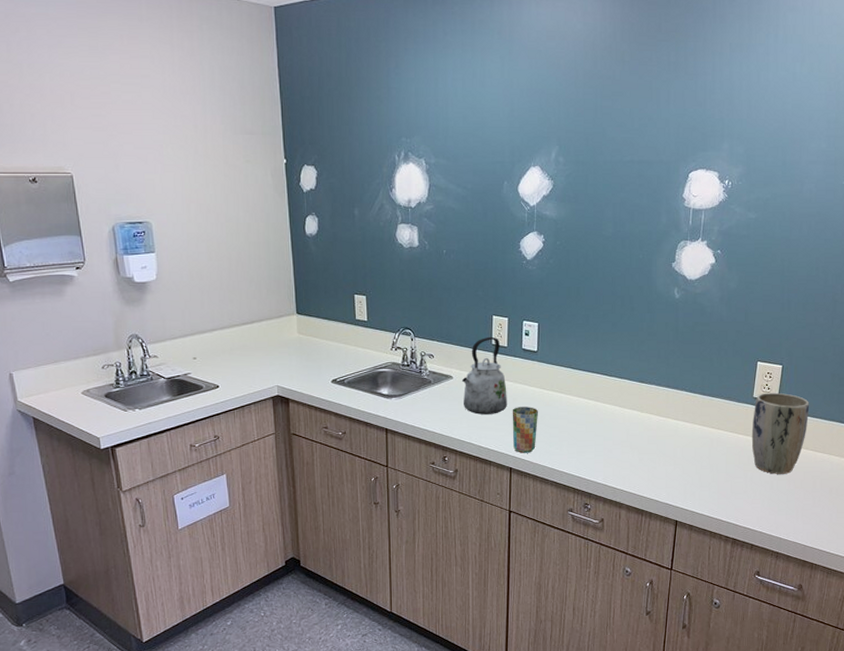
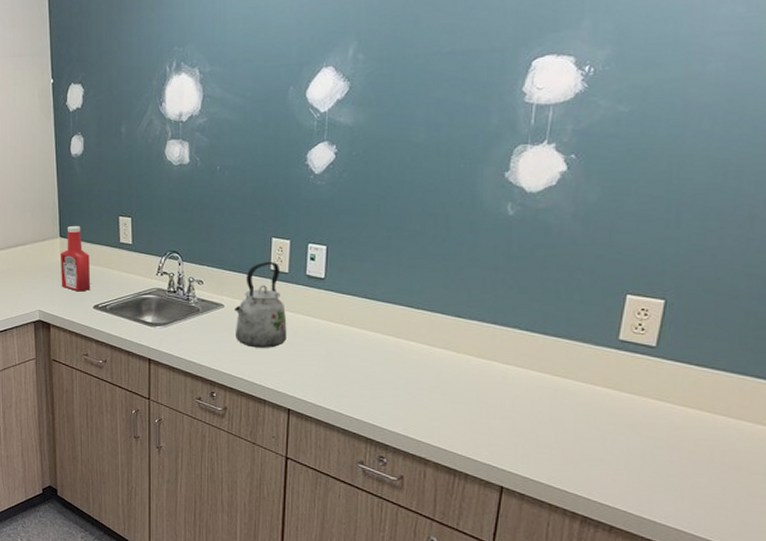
ketchup bottle: none [297,303,329,367] -> present [60,226,91,292]
cup: present [512,407,539,453] -> none [292,341,325,394]
plant pot: present [751,392,810,474] -> none [614,334,708,440]

